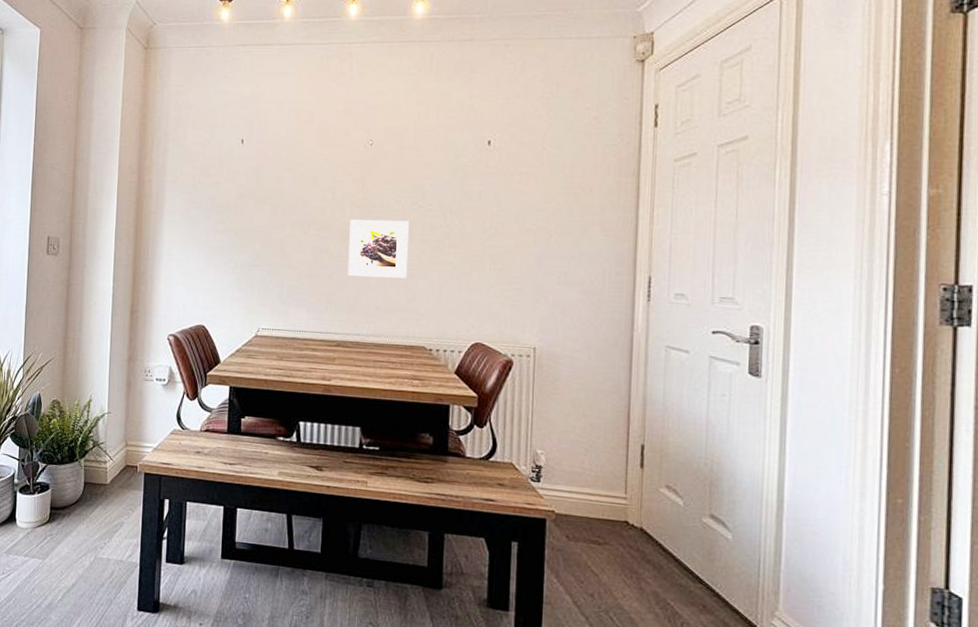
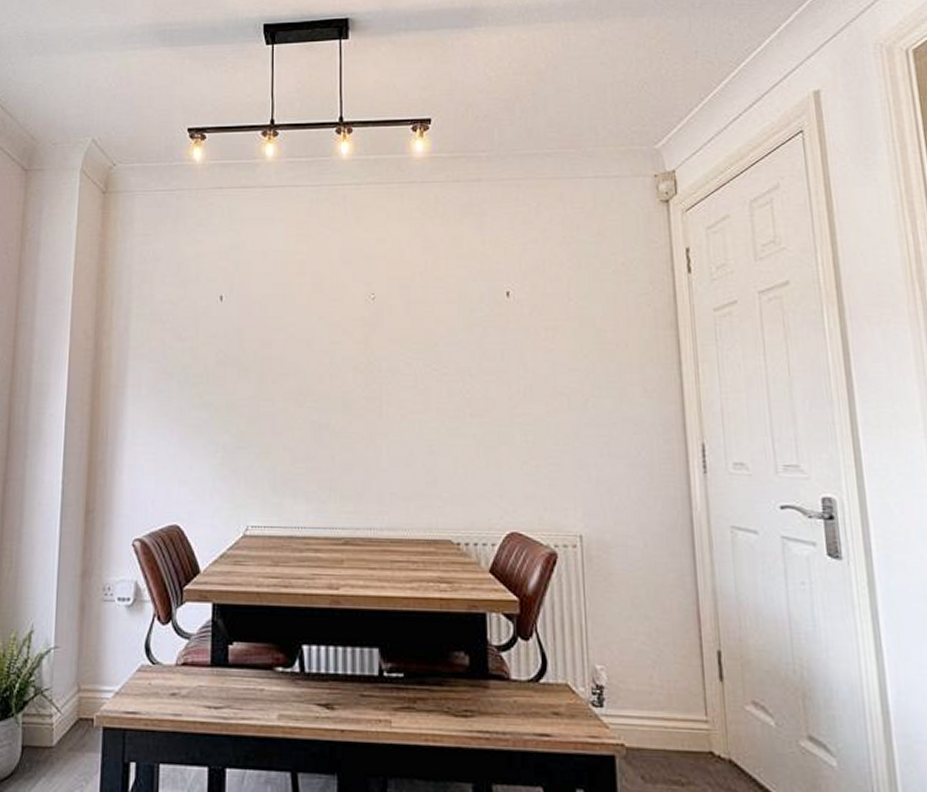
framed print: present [347,219,409,279] -> none [353,386,425,458]

